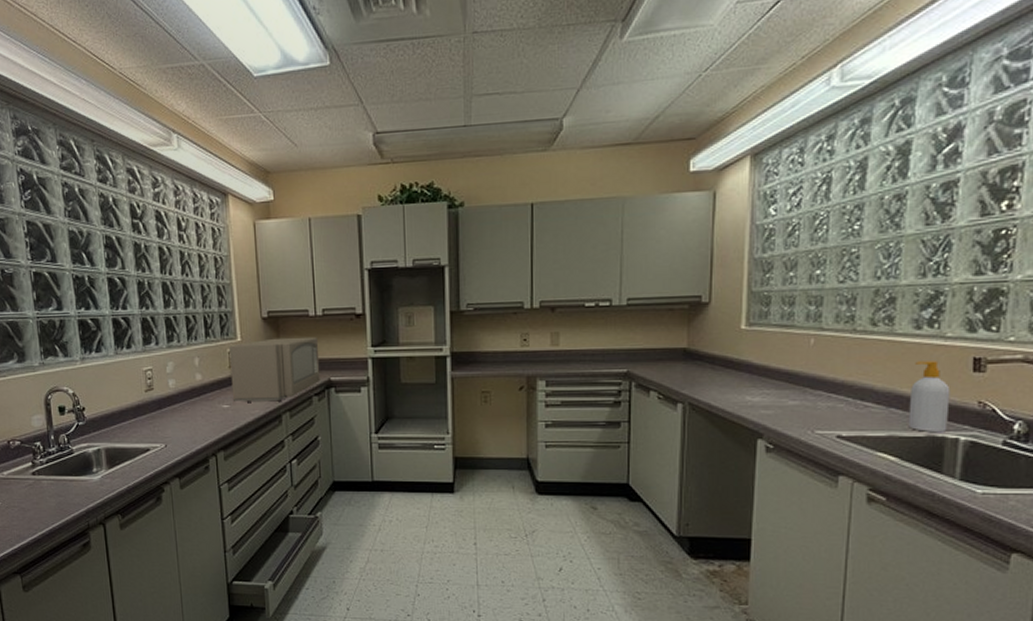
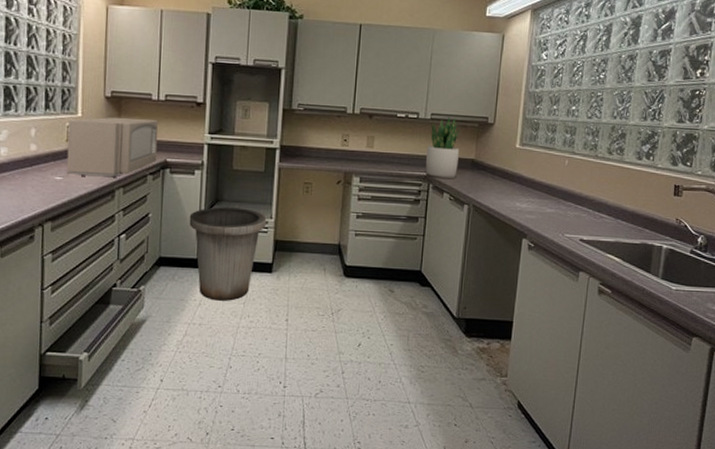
trash can: none [360,424,443,525] -> present [189,207,267,301]
planter: none [624,301,666,375] -> present [425,117,460,180]
soap bottle: present [908,361,951,433] -> none [629,184,659,241]

